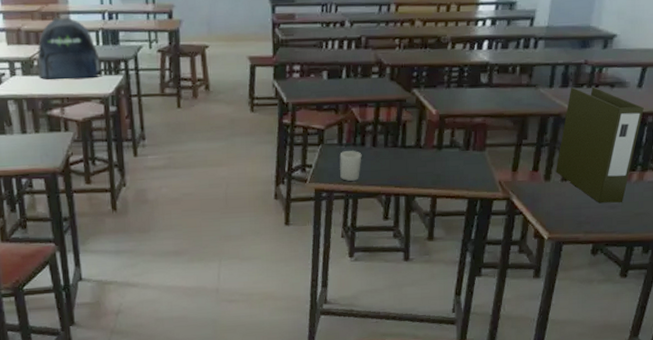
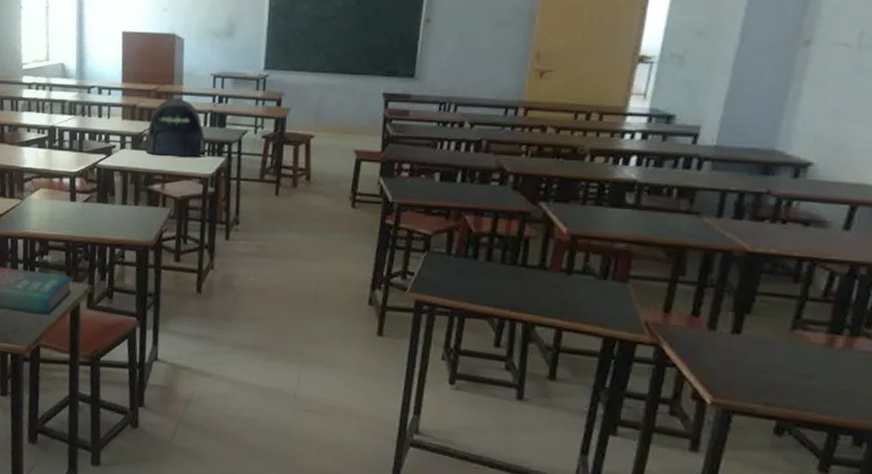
mug: present [339,151,362,181] -> none [446,262,473,297]
binder: present [556,86,644,204] -> none [724,219,853,372]

